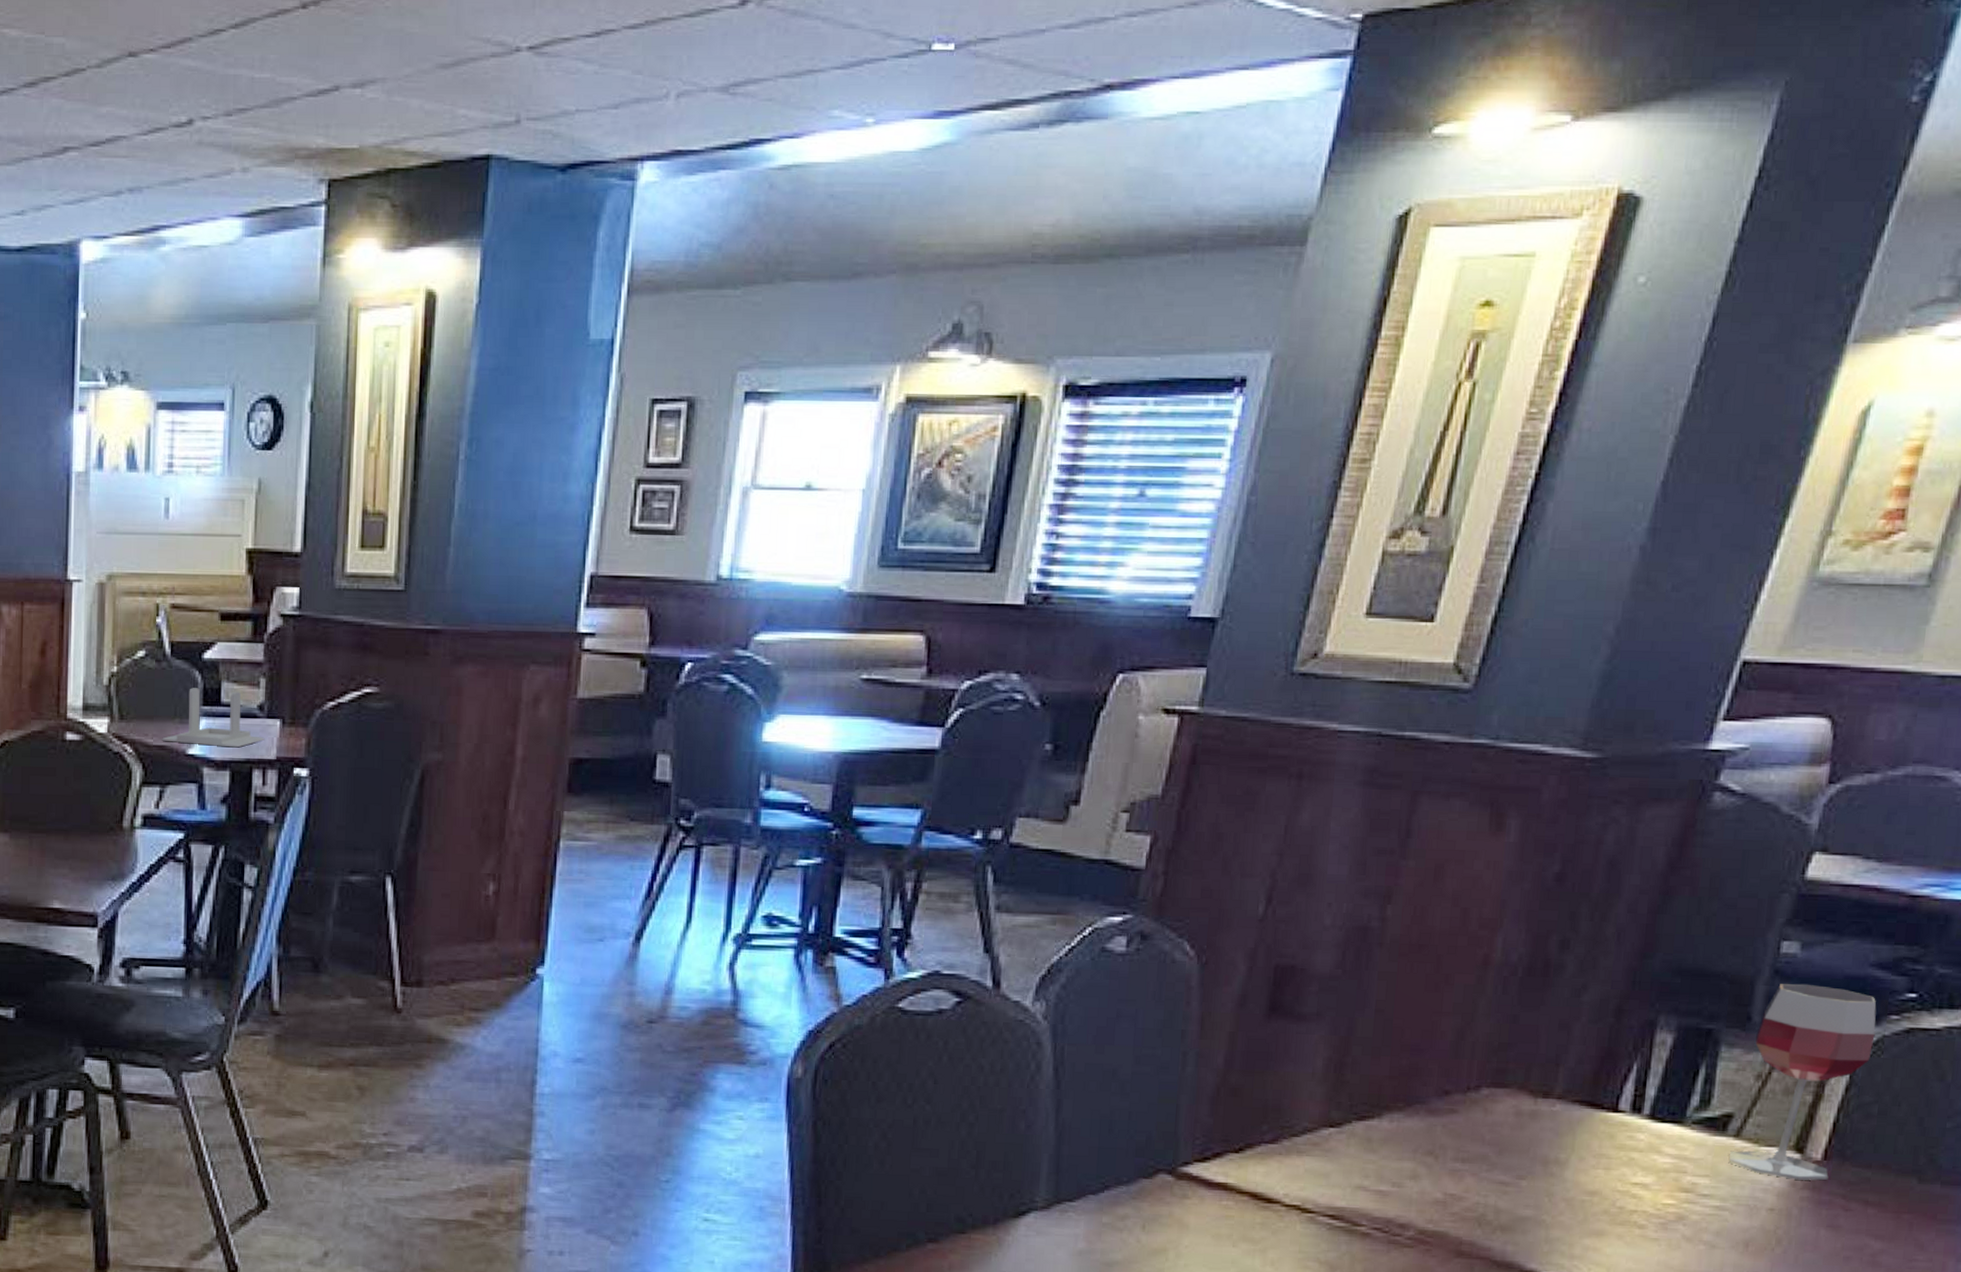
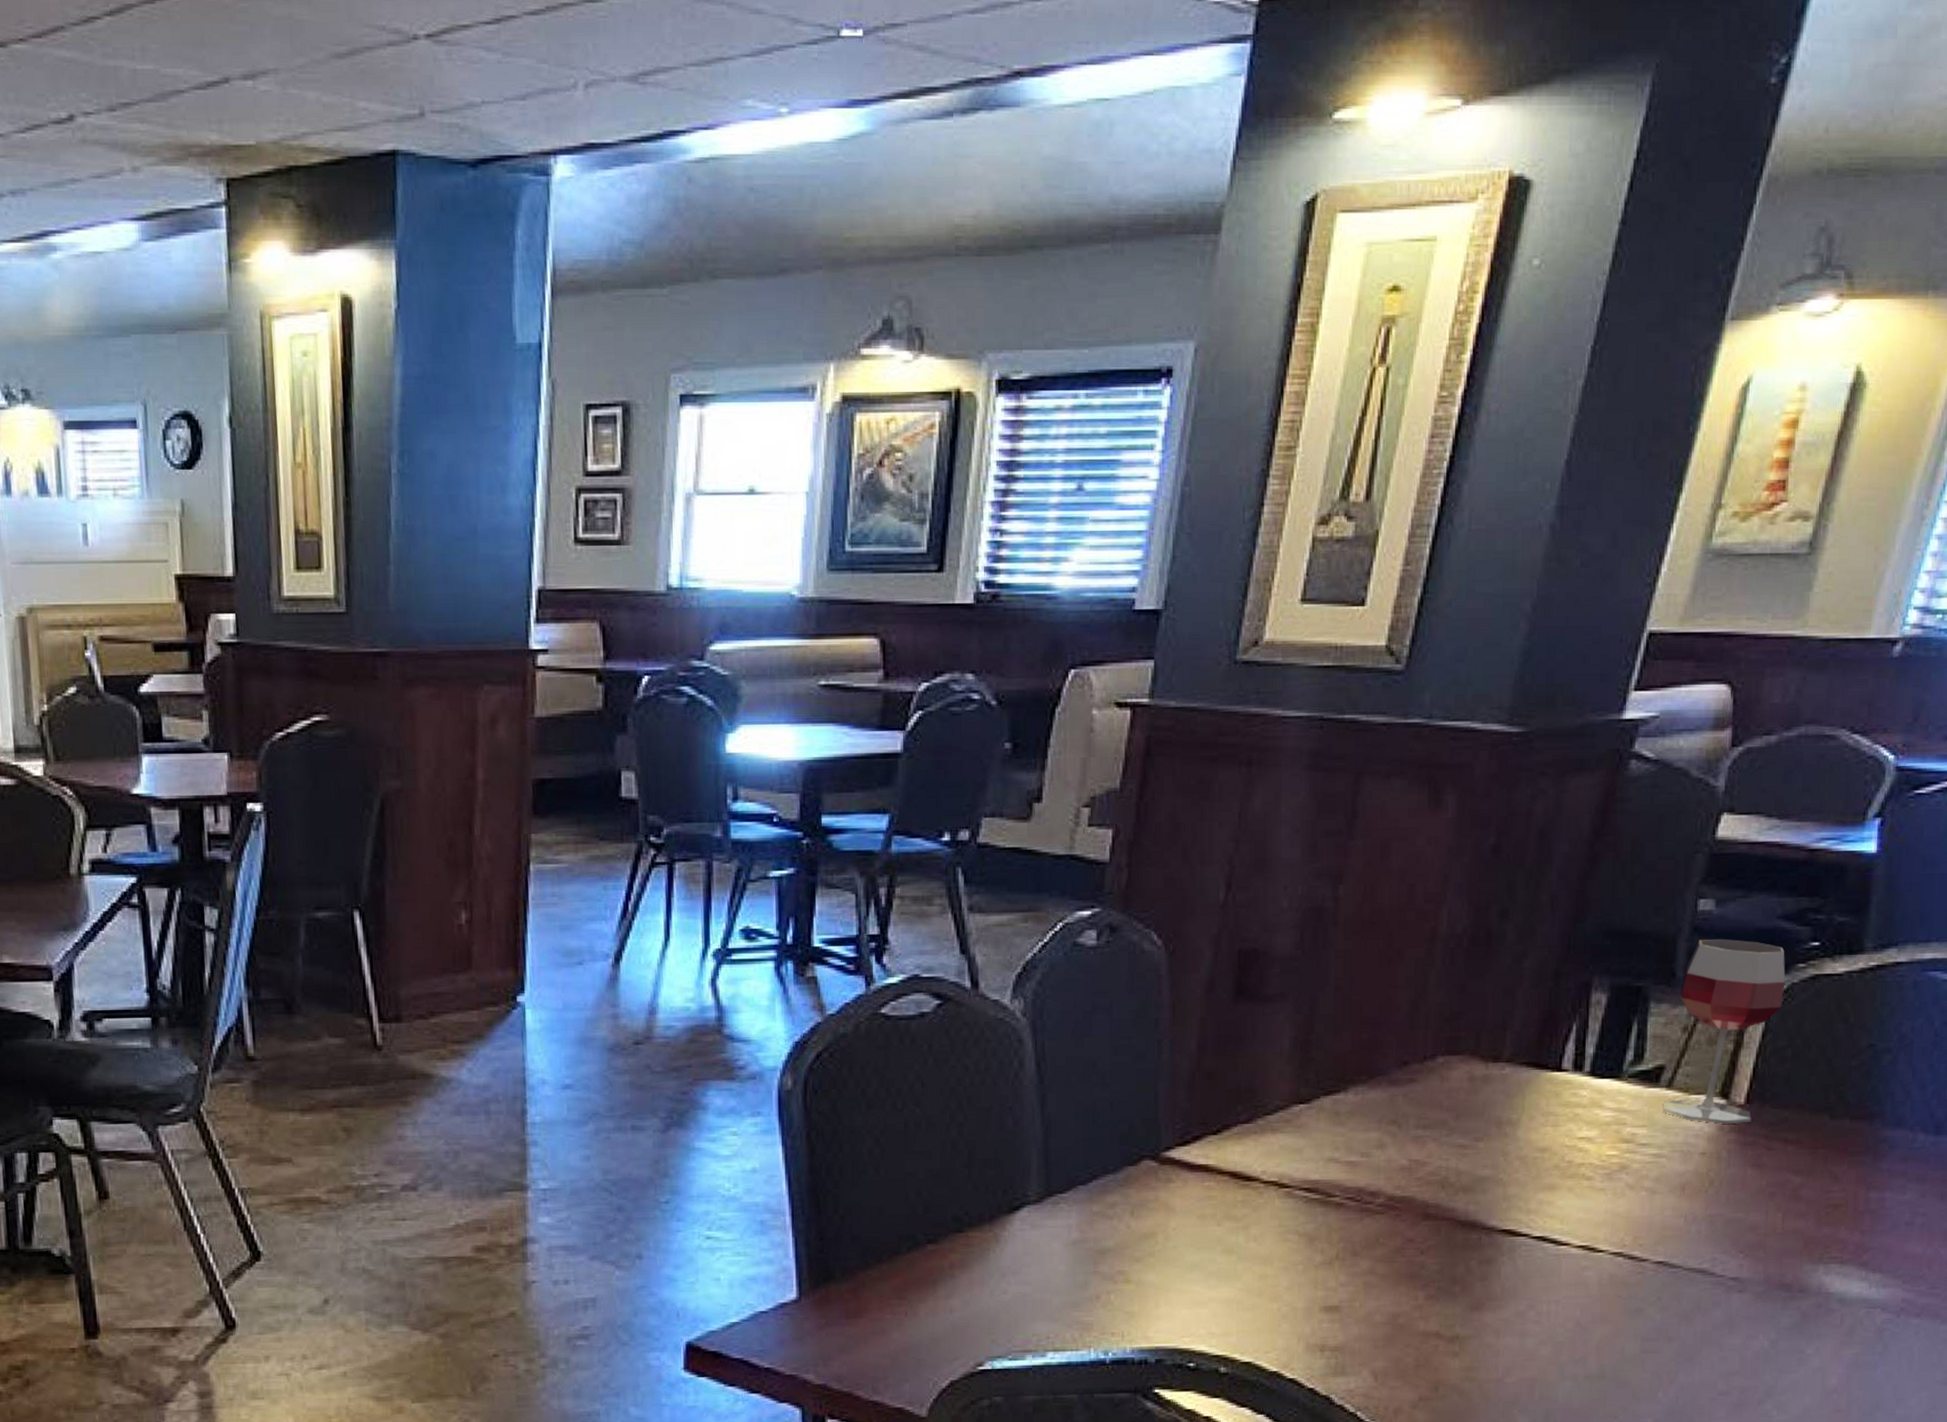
napkin holder: present [162,688,265,748] -> none [103,724,213,785]

